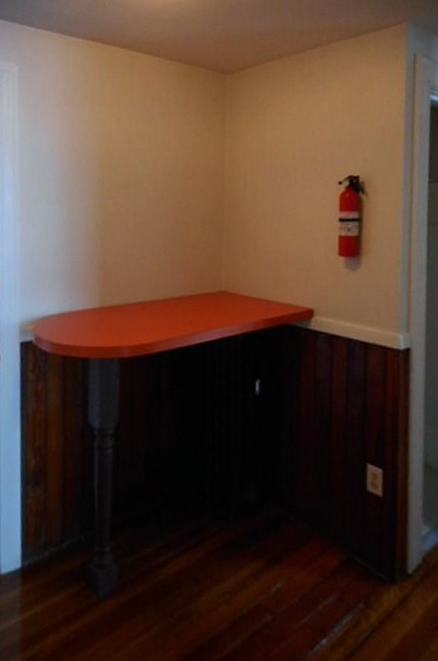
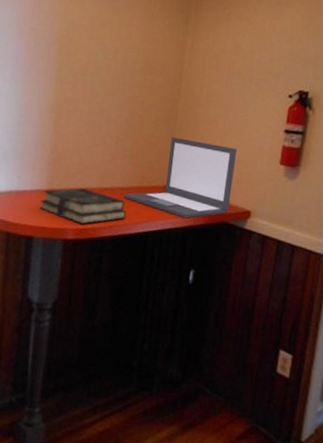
book: none [93,303,181,341] -> present [39,188,126,225]
laptop: none [176,239,291,324] -> present [123,137,237,219]

